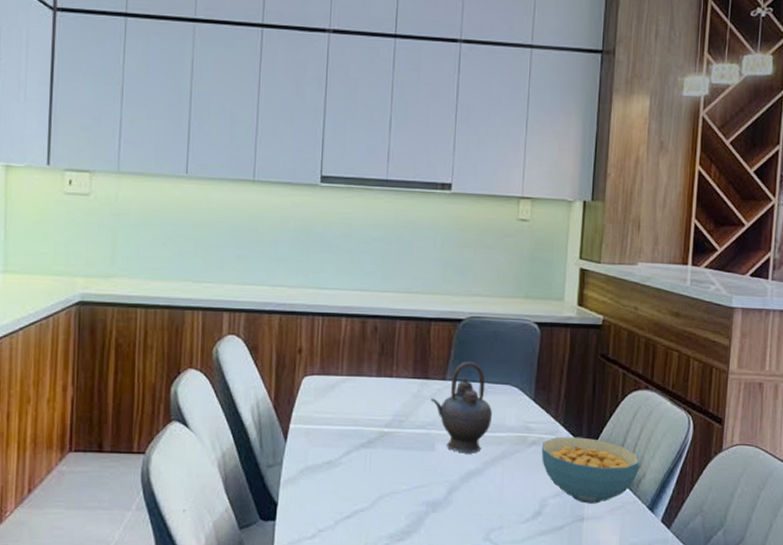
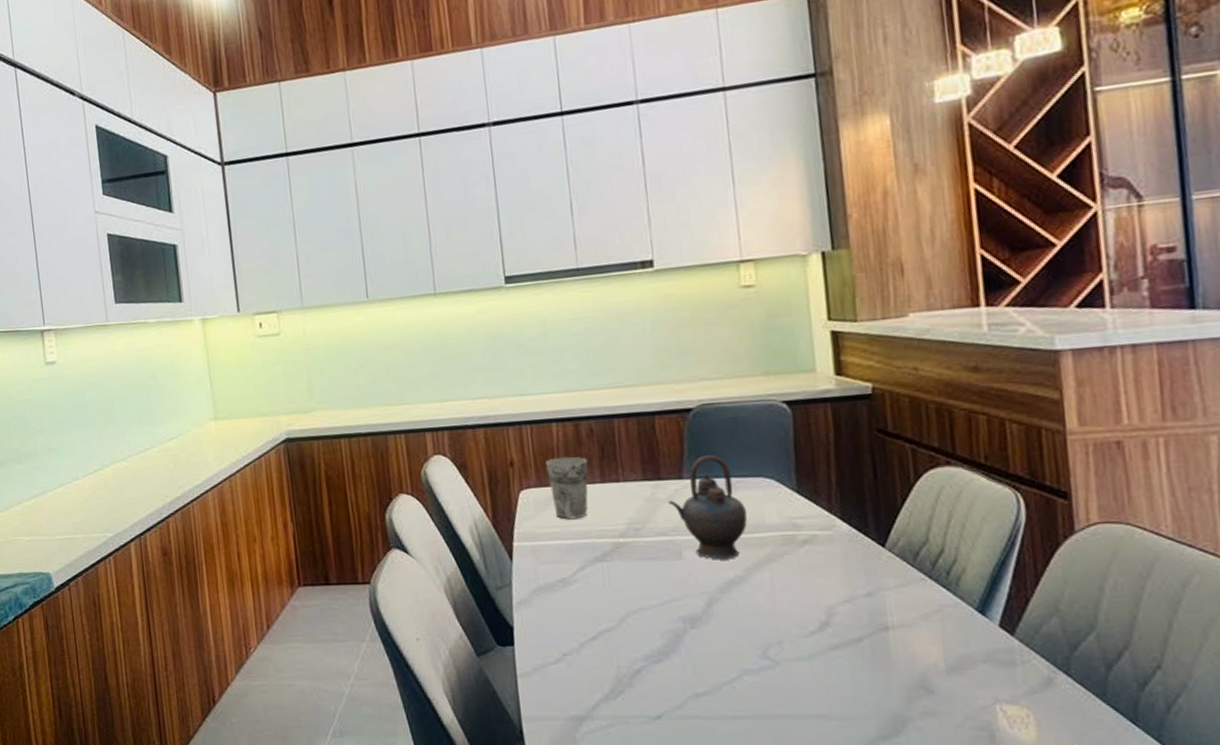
cup: none [331,349,369,408] -> present [546,456,588,520]
cereal bowl: present [541,437,640,504] -> none [816,530,956,610]

